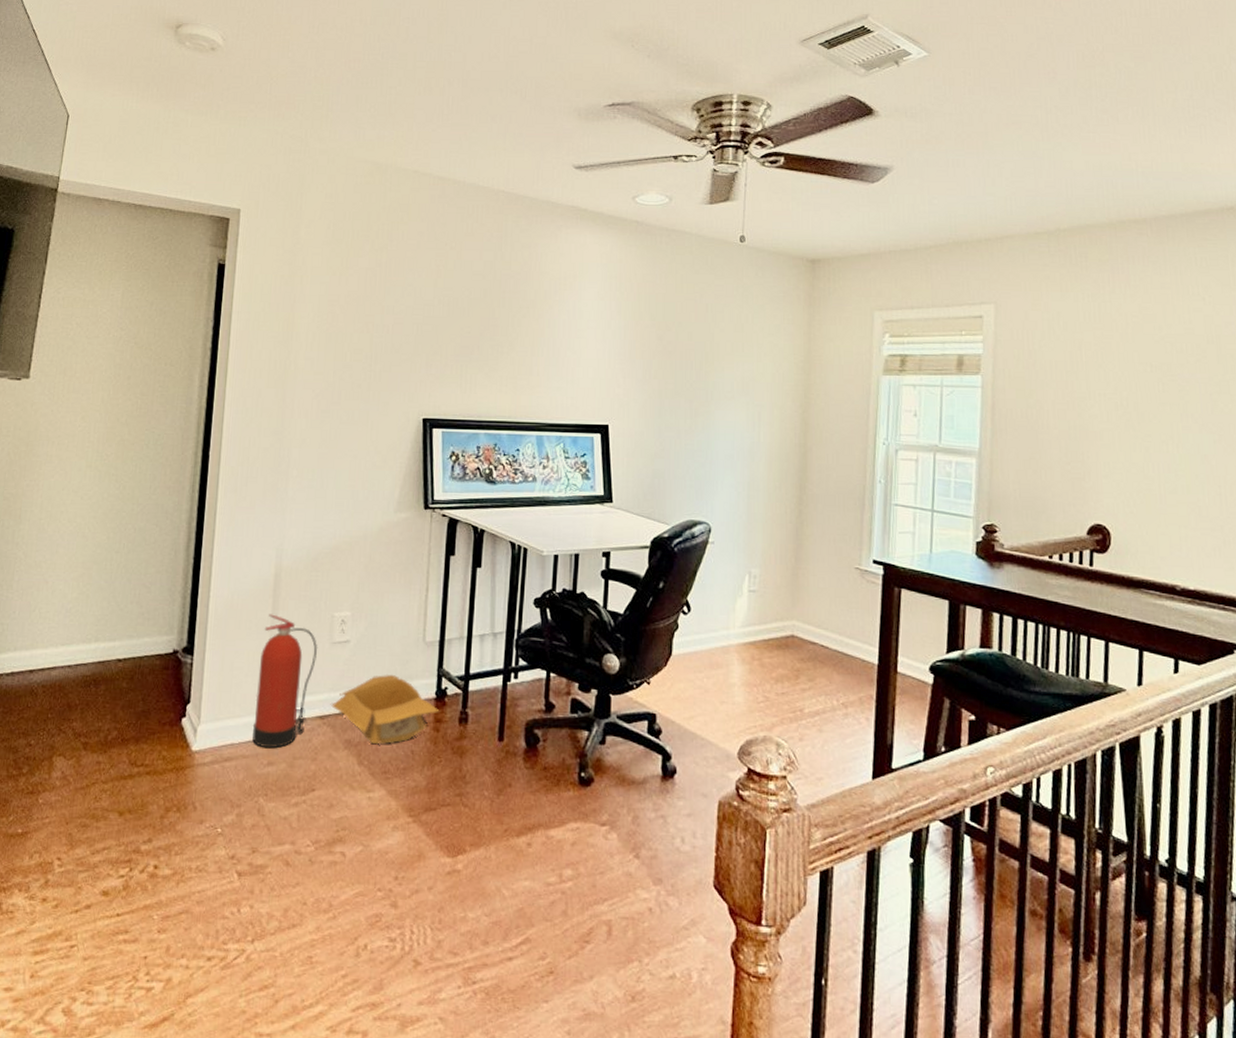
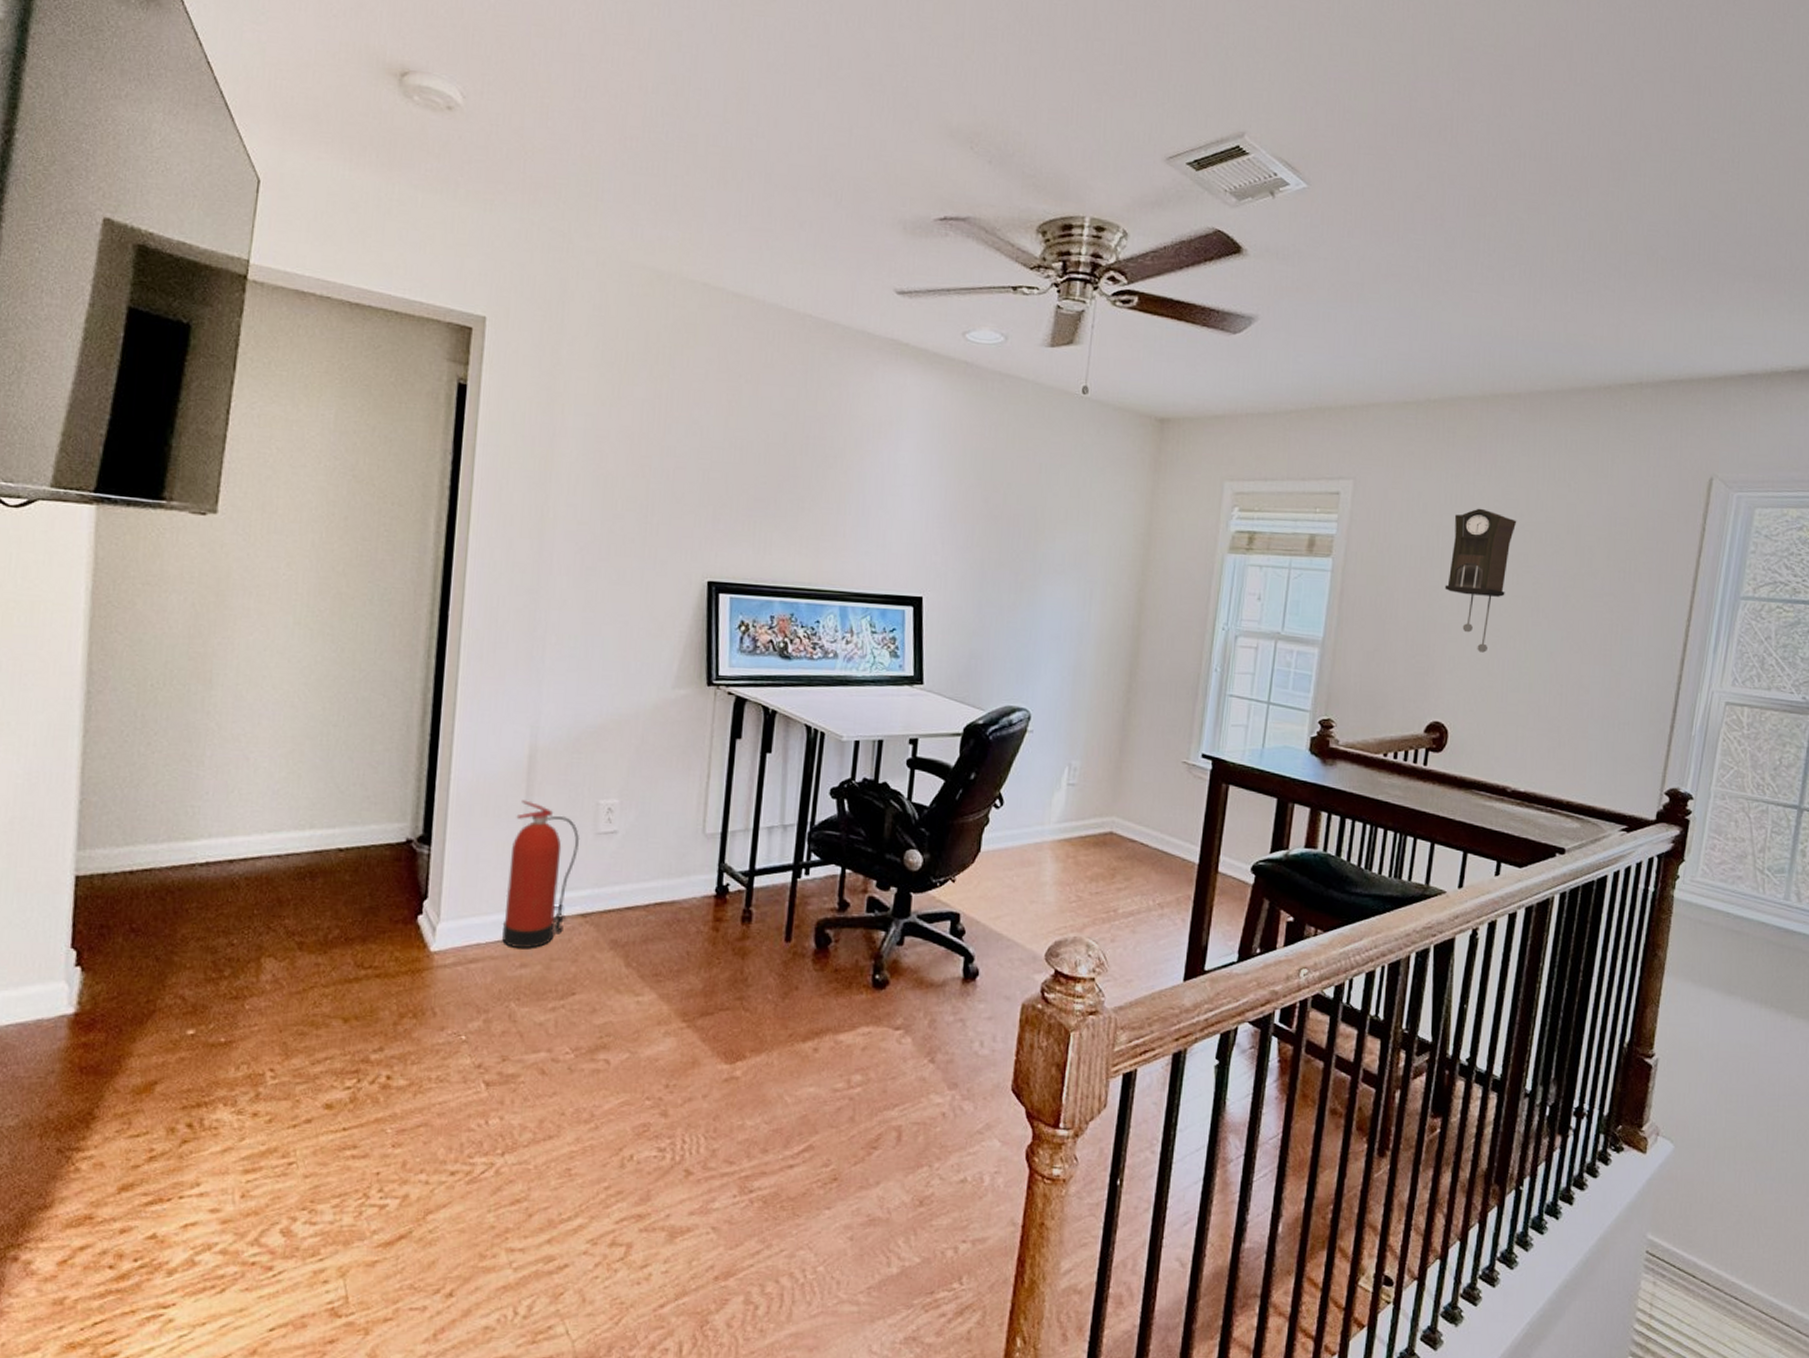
cardboard box: present [331,675,441,745] -> none [595,869,721,945]
pendulum clock: none [1092,324,1157,457] -> present [1444,508,1517,653]

